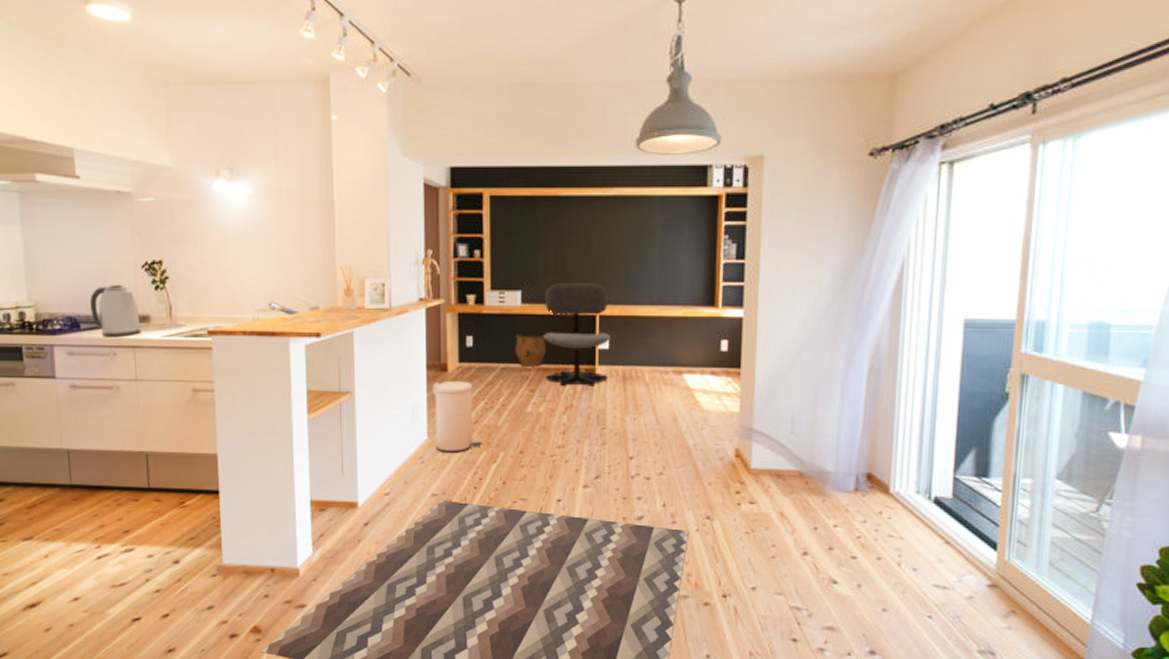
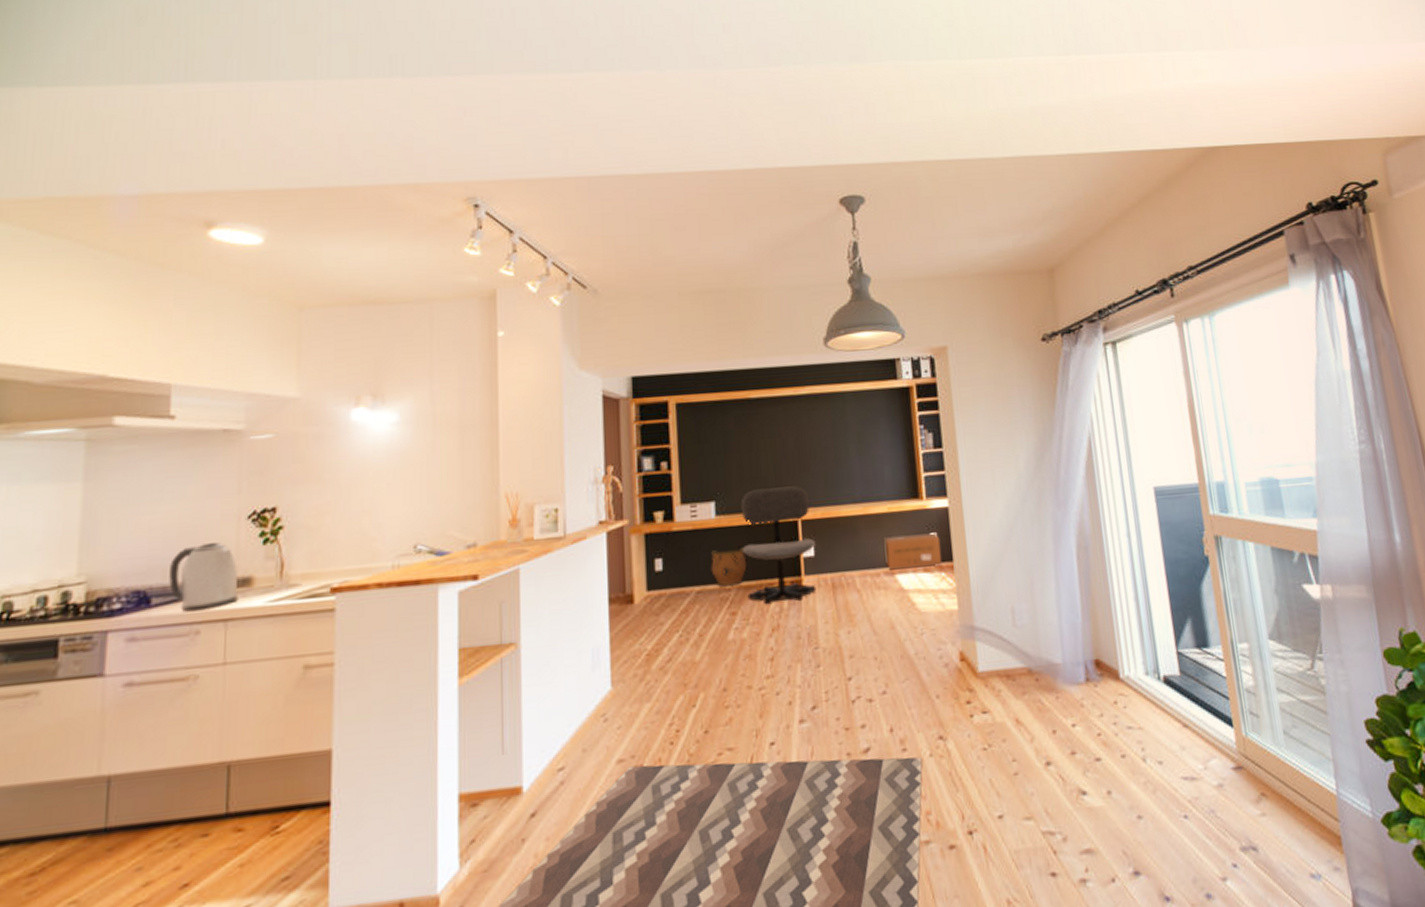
pedal bin: present [432,380,482,453] -> none [616,611,678,704]
box: none [675,339,731,370] -> present [884,533,943,570]

